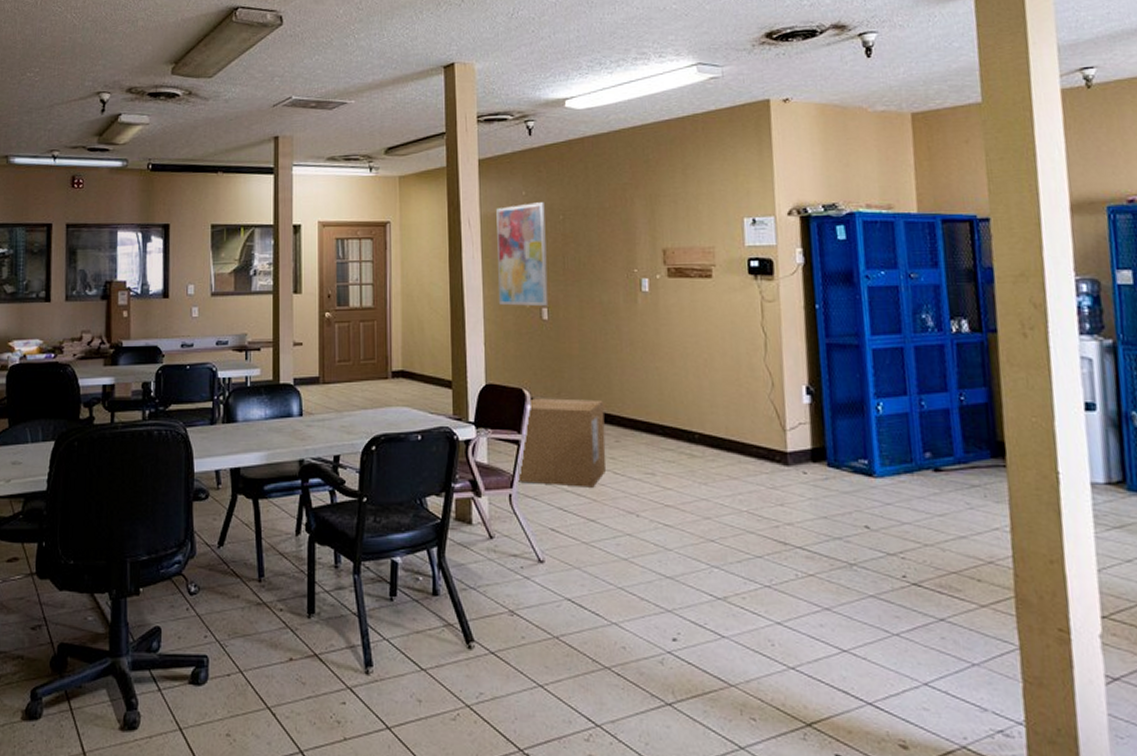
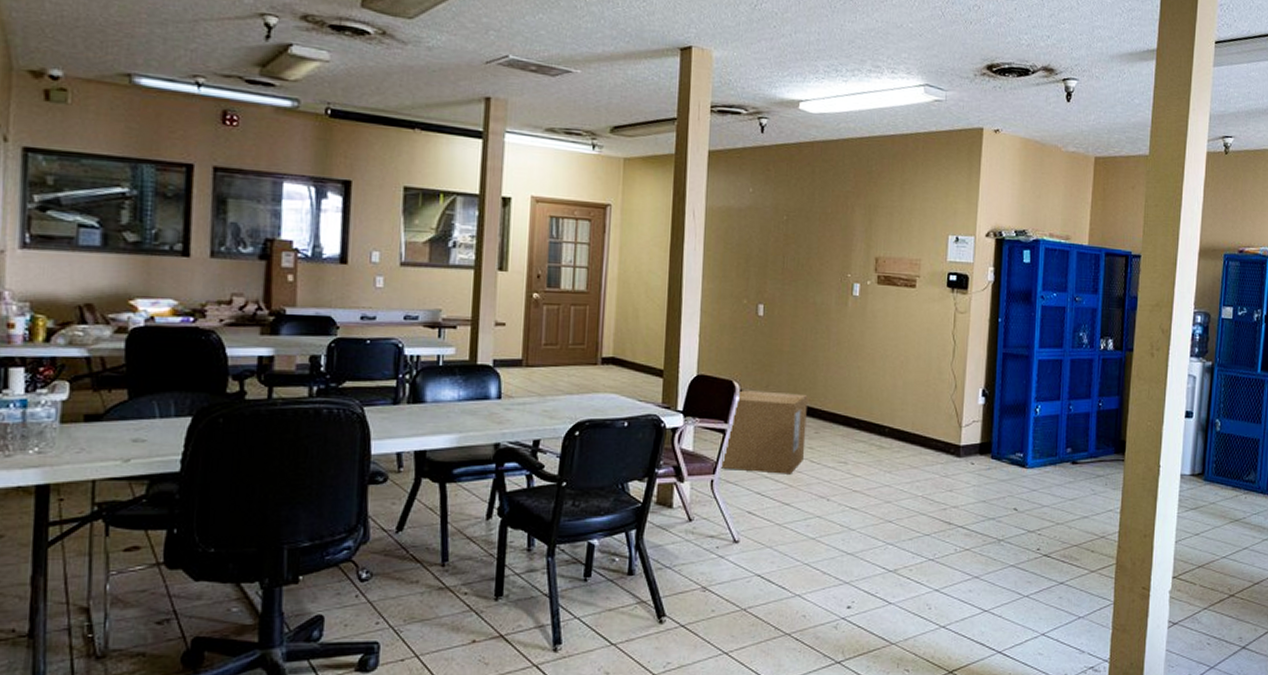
wall art: present [496,202,549,307] -> none [716,200,770,304]

